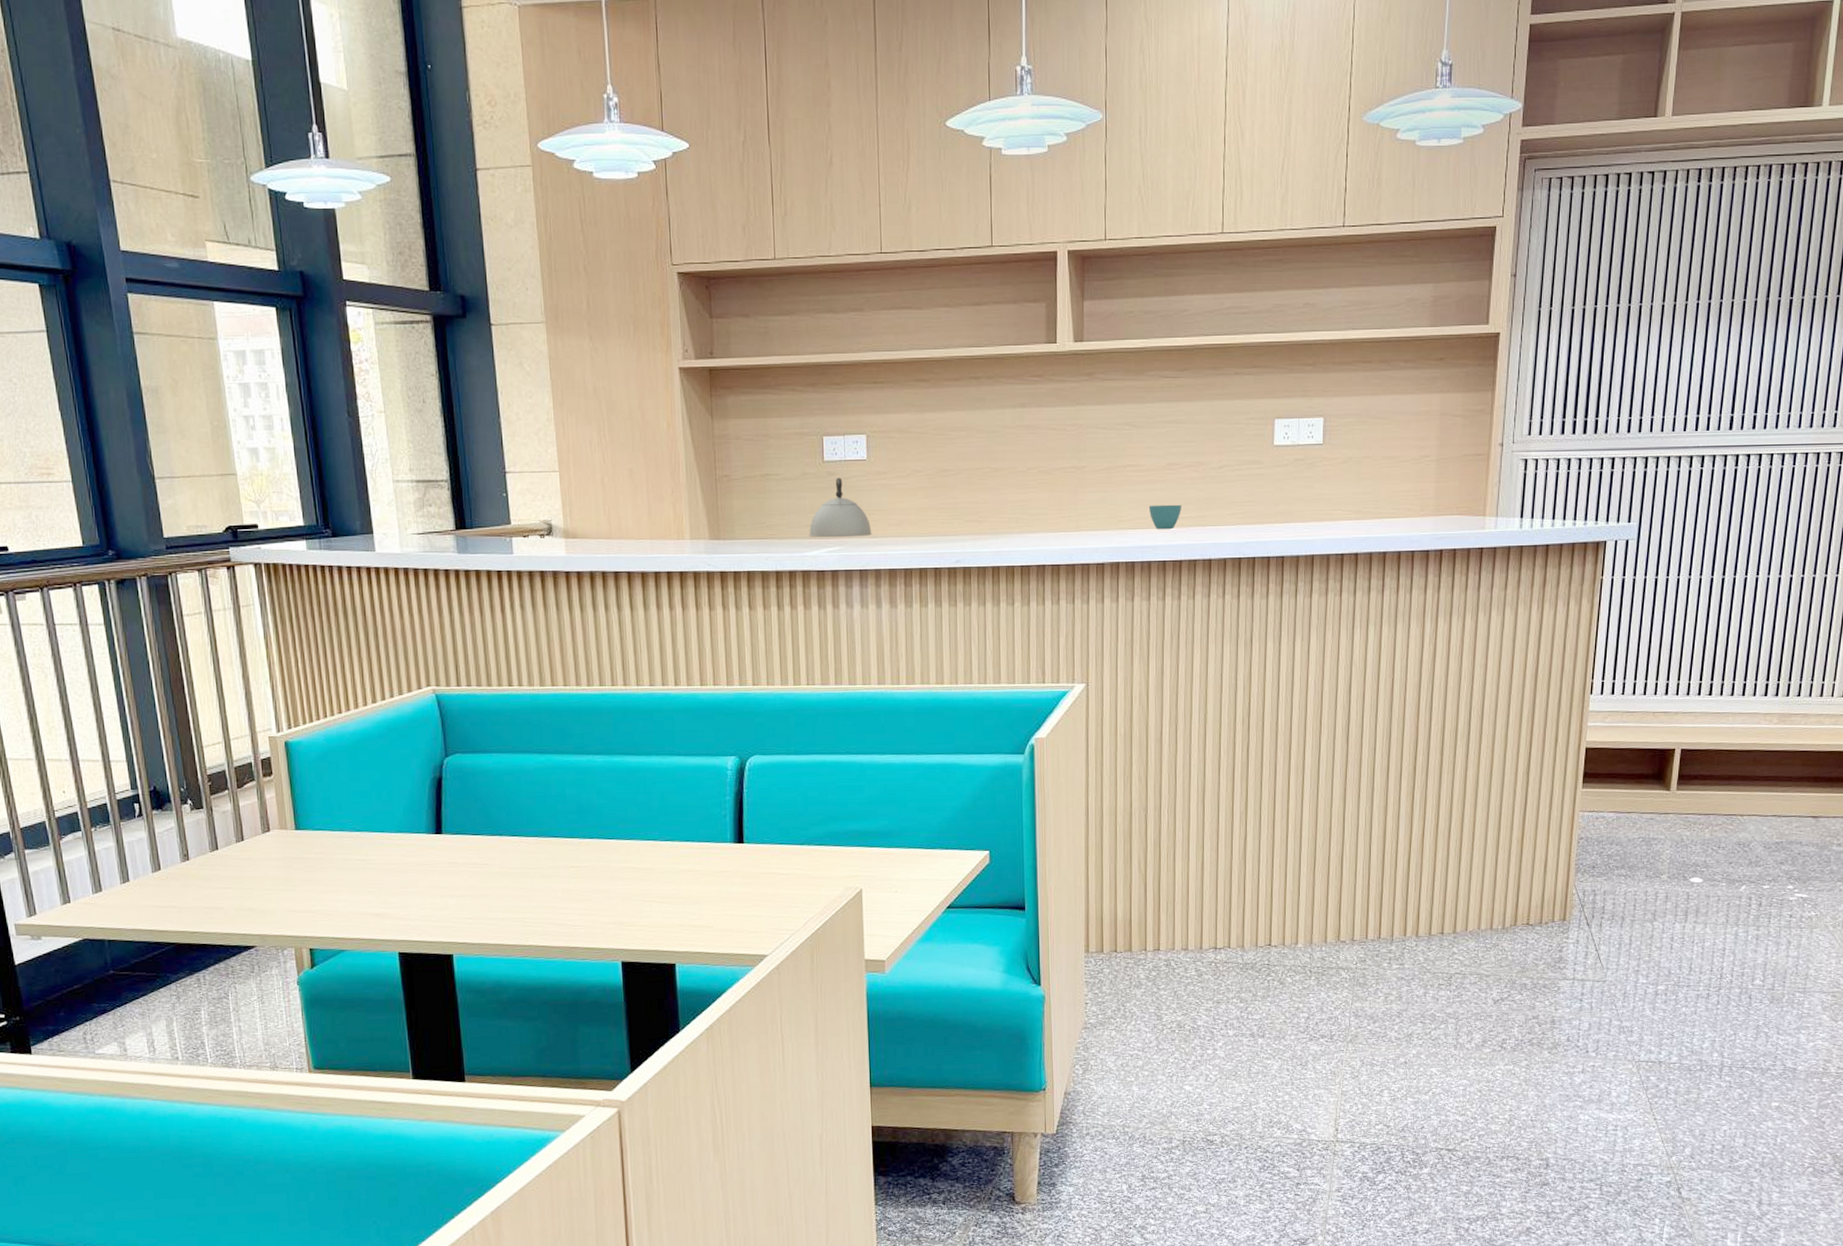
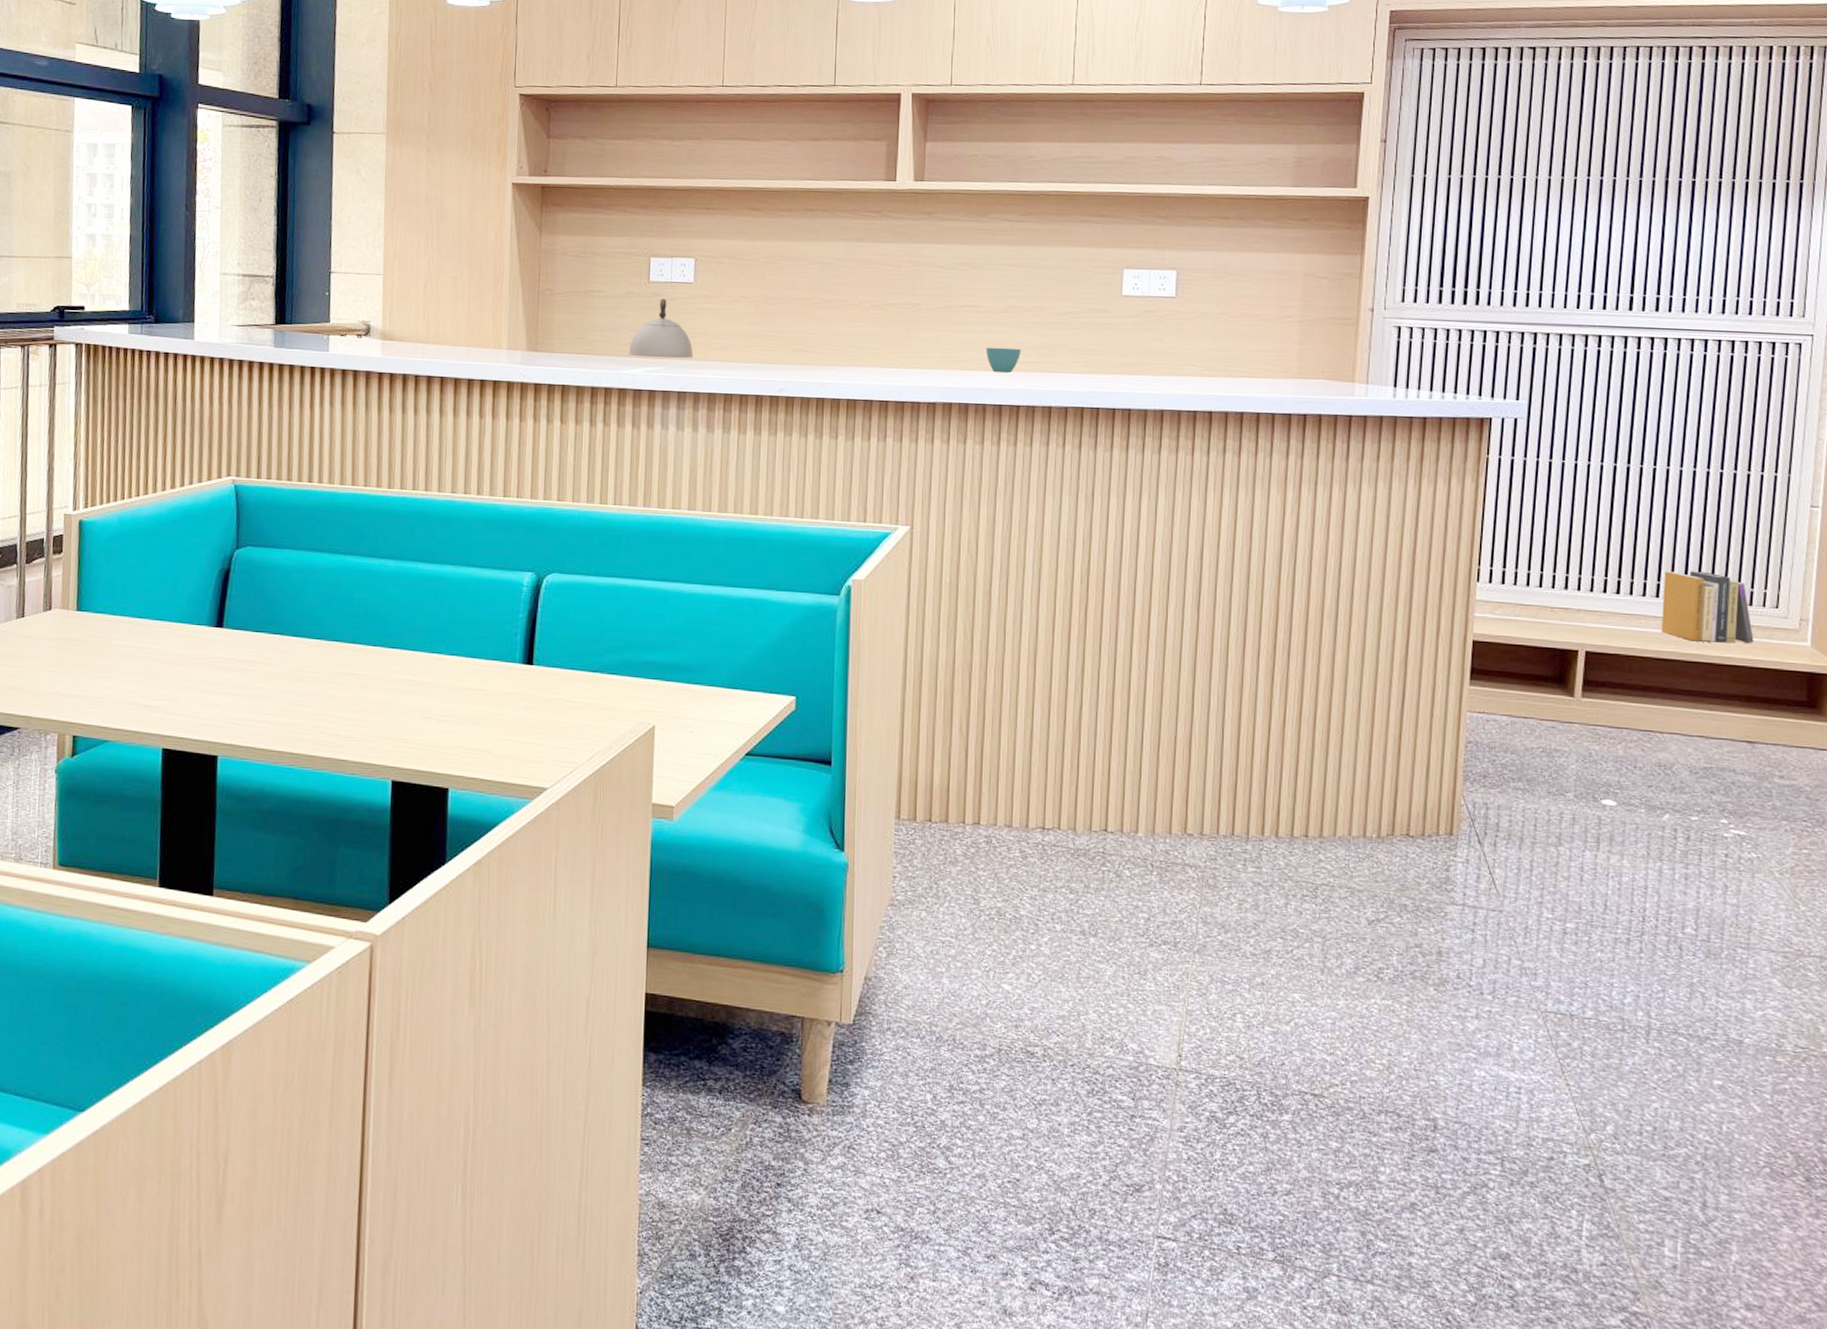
books: none [1745,669,1822,732] -> present [1661,571,1754,644]

